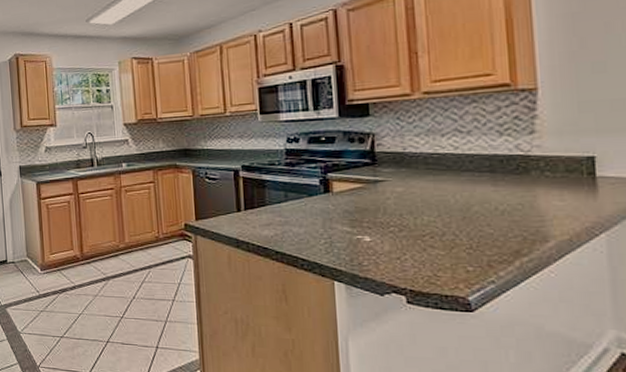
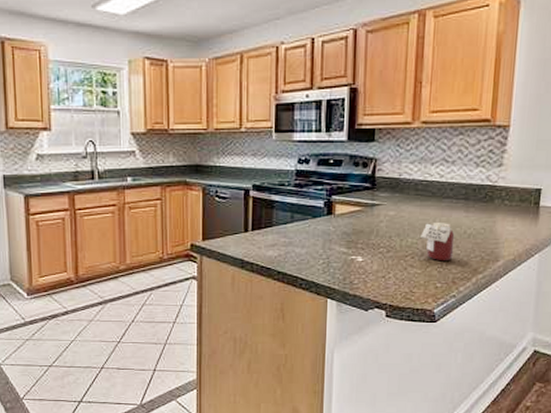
jar: none [438,198,485,240] -> present [420,223,455,260]

